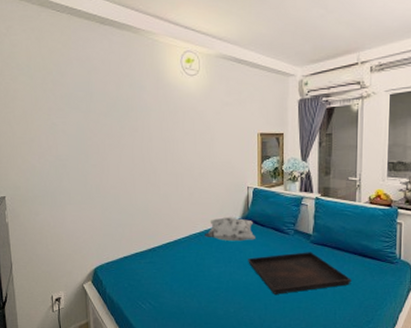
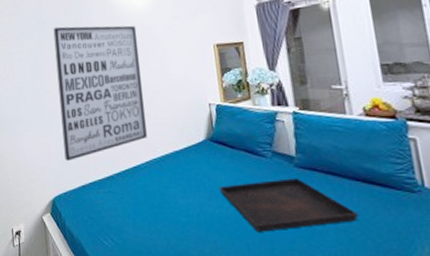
wall art: none [102,101,189,234] -> present [53,25,147,161]
decorative pillow: present [205,216,255,242] -> none [166,137,225,167]

